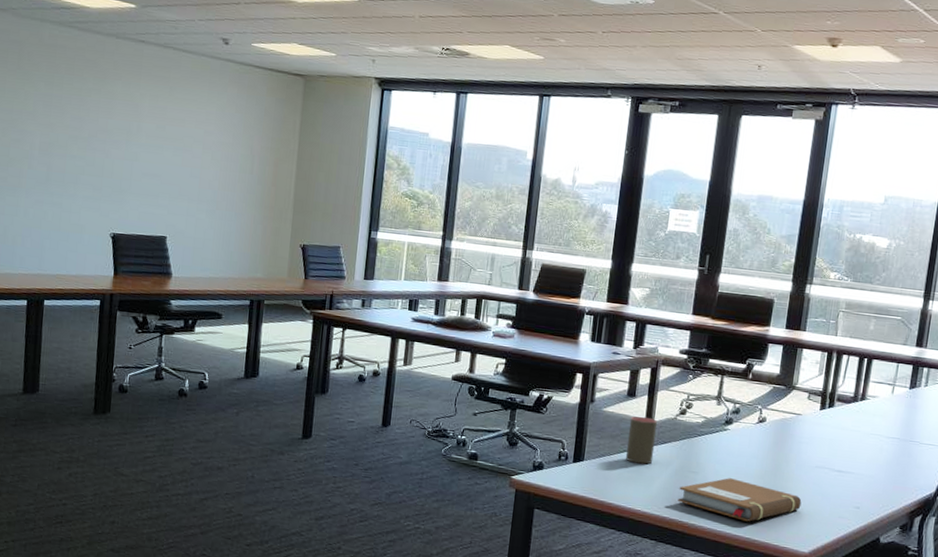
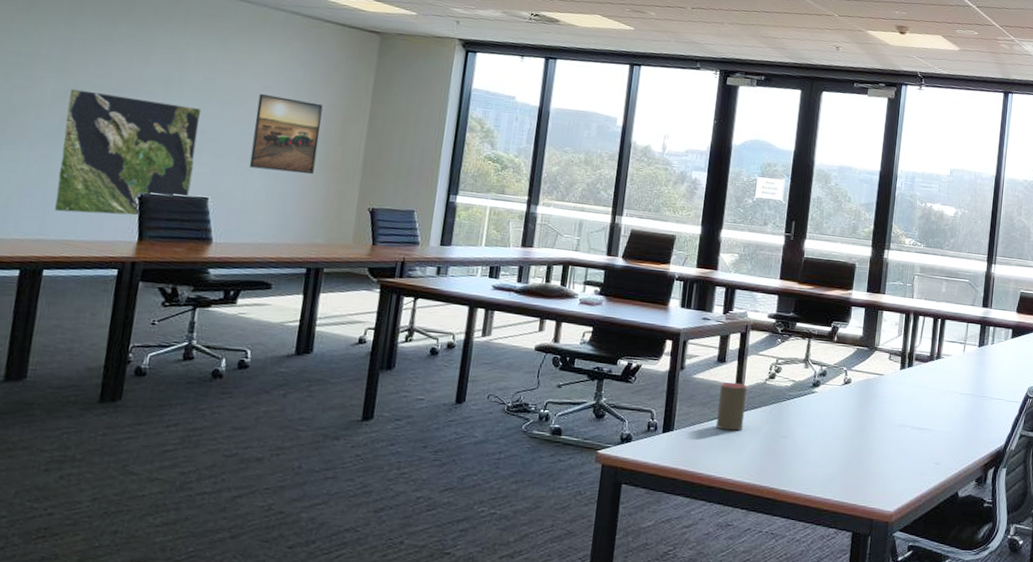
world map: none [48,140,157,253] -> present [55,88,202,216]
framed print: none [198,138,257,214] -> present [249,93,323,175]
notebook: present [678,478,802,522] -> none [768,441,886,484]

